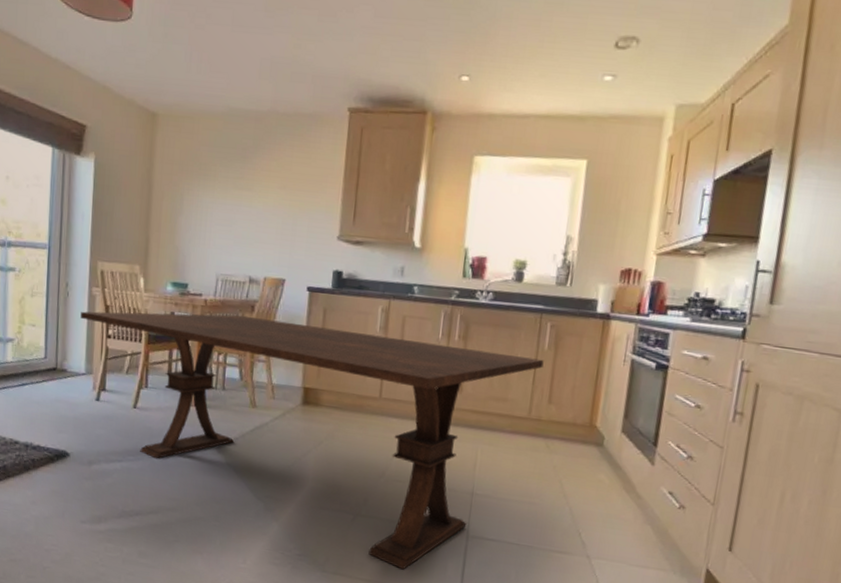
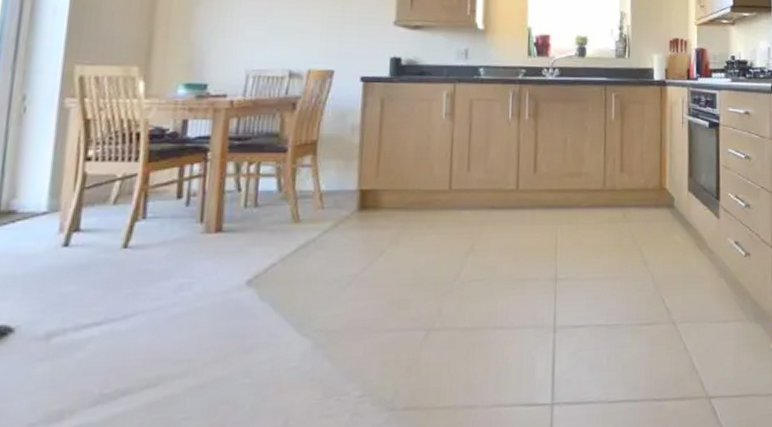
dining table: present [80,311,544,570] -> none [43,115,612,384]

